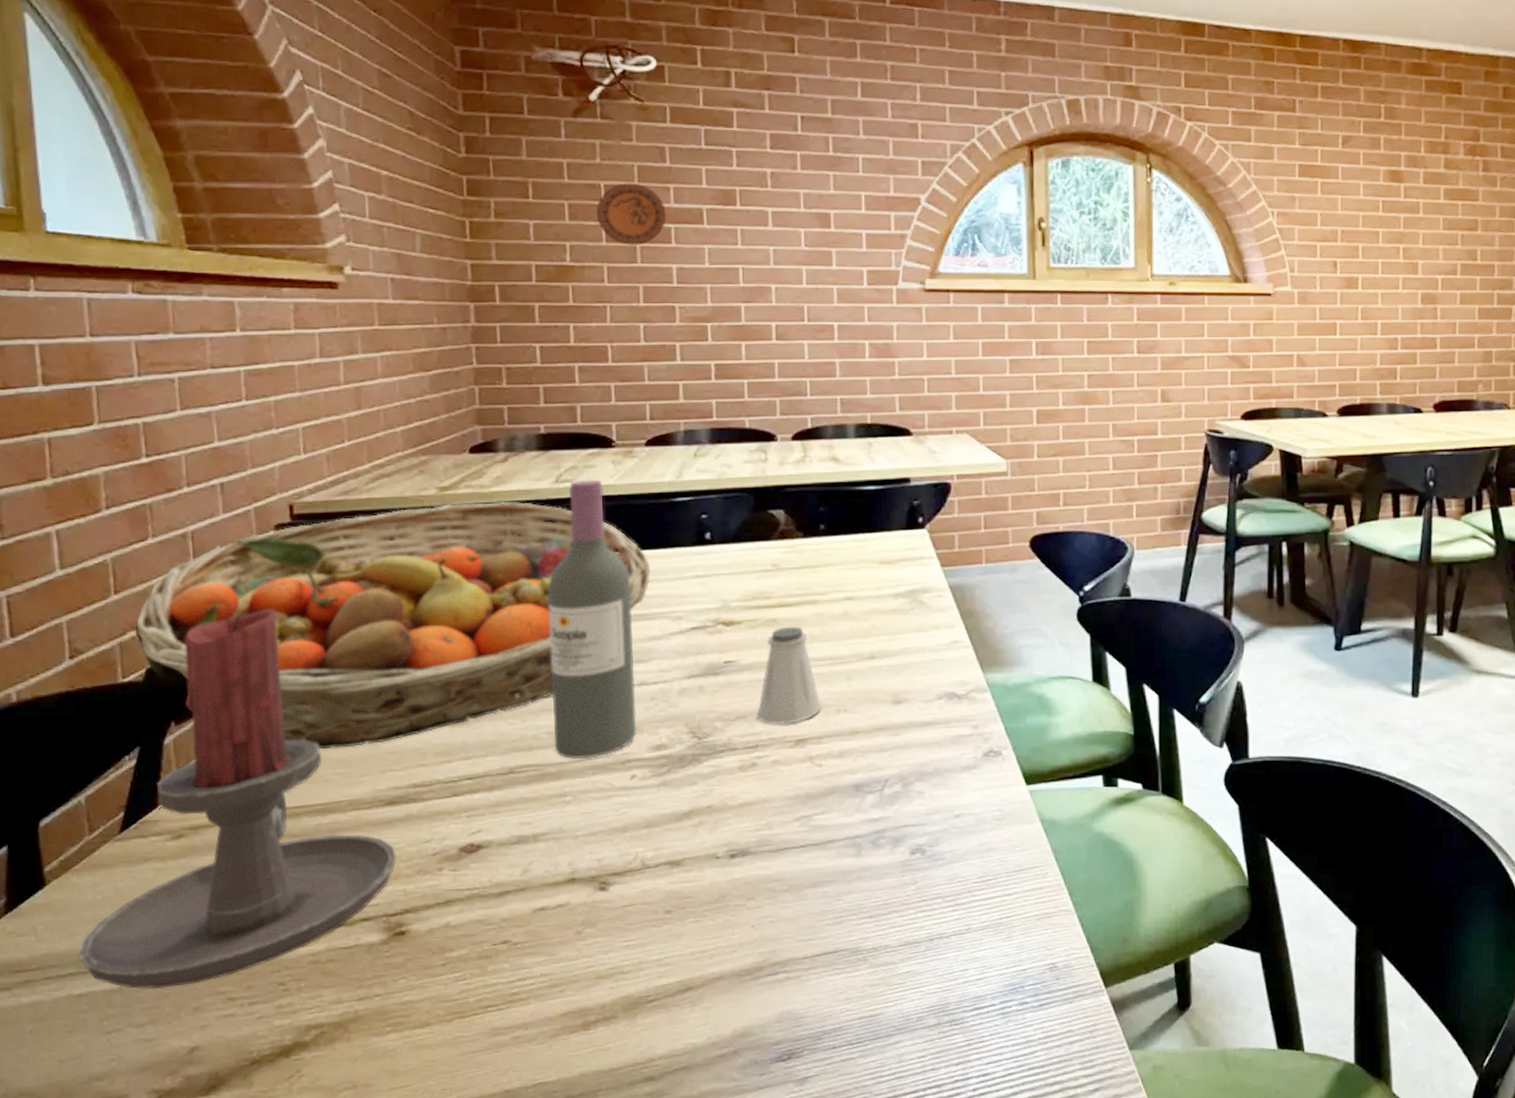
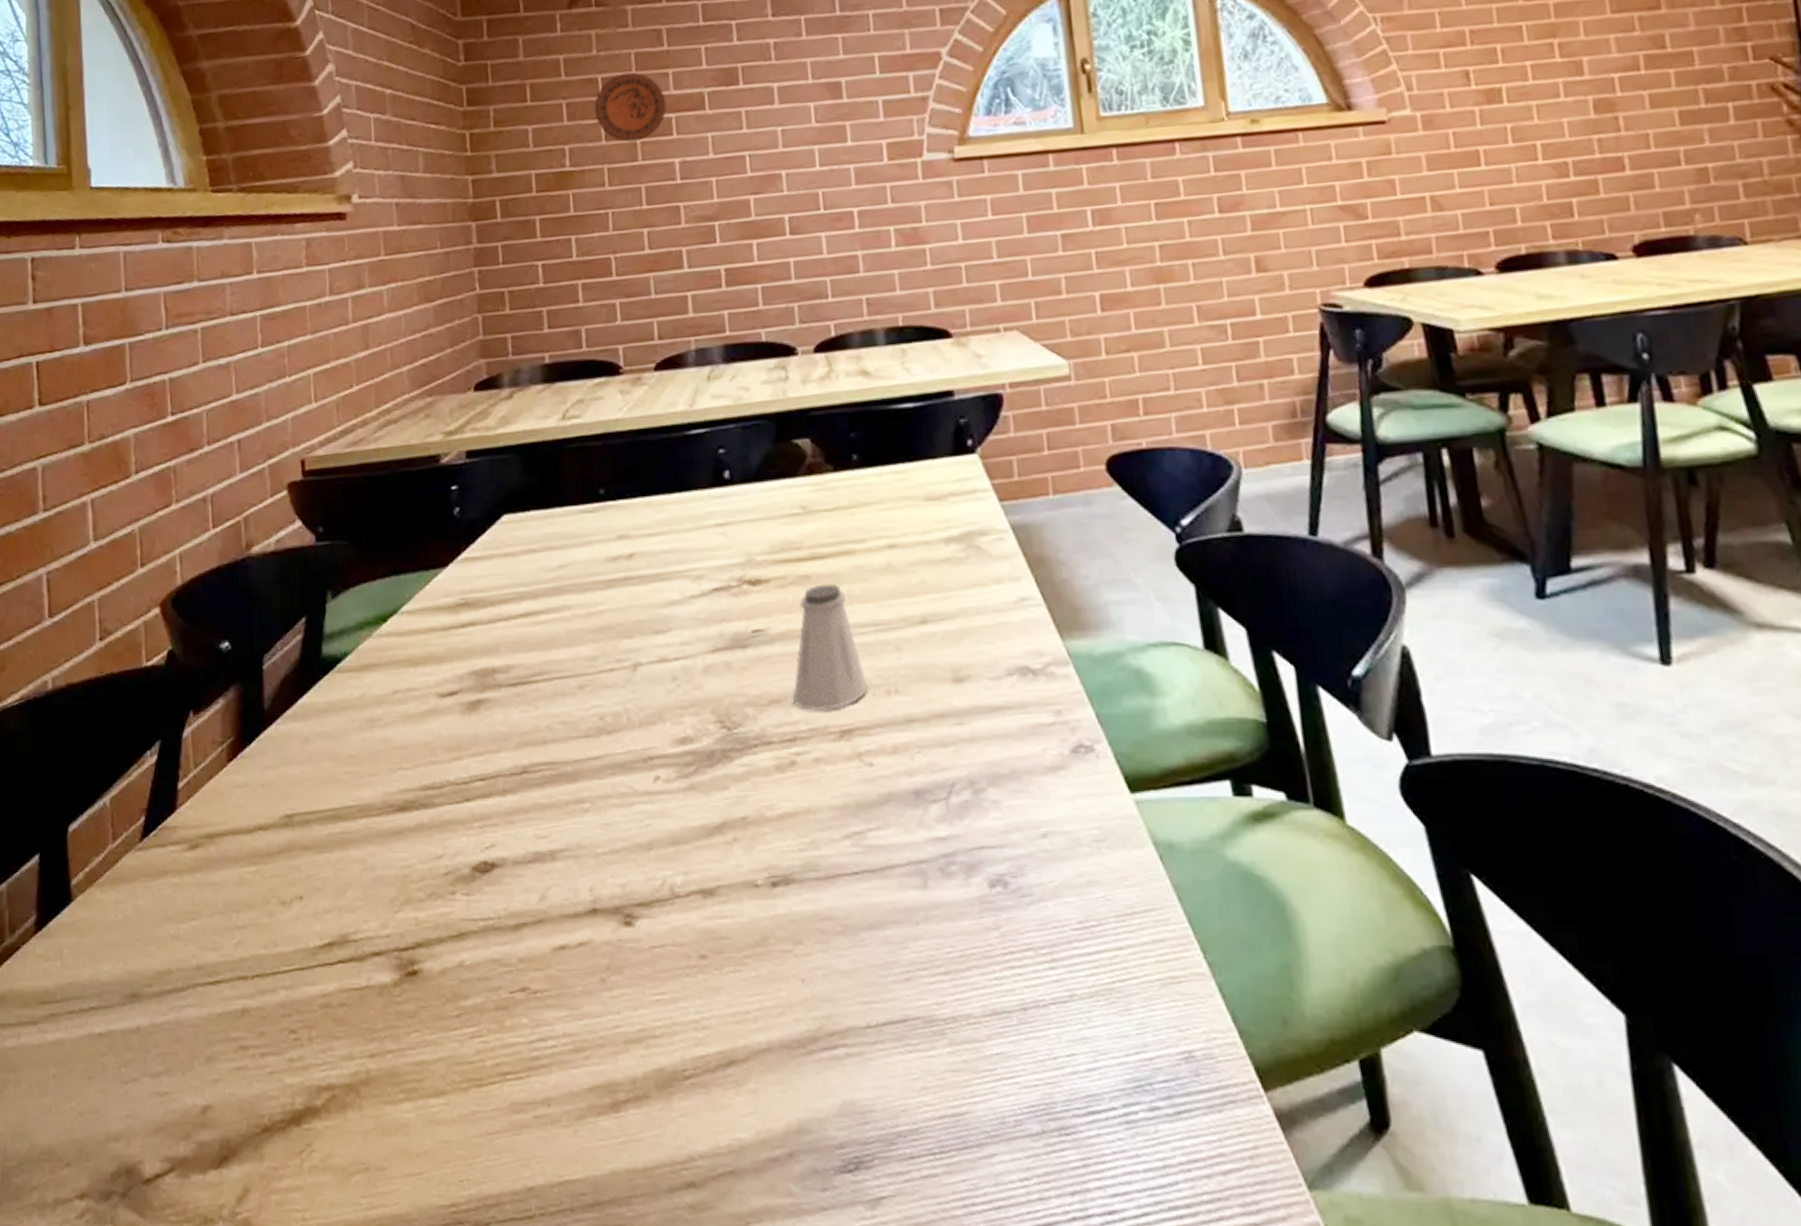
candle holder: present [79,609,396,989] -> none [100,579,408,1031]
fruit basket: present [136,502,651,750] -> none [160,444,666,743]
wine bottle: present [548,479,637,760] -> none [558,413,659,756]

